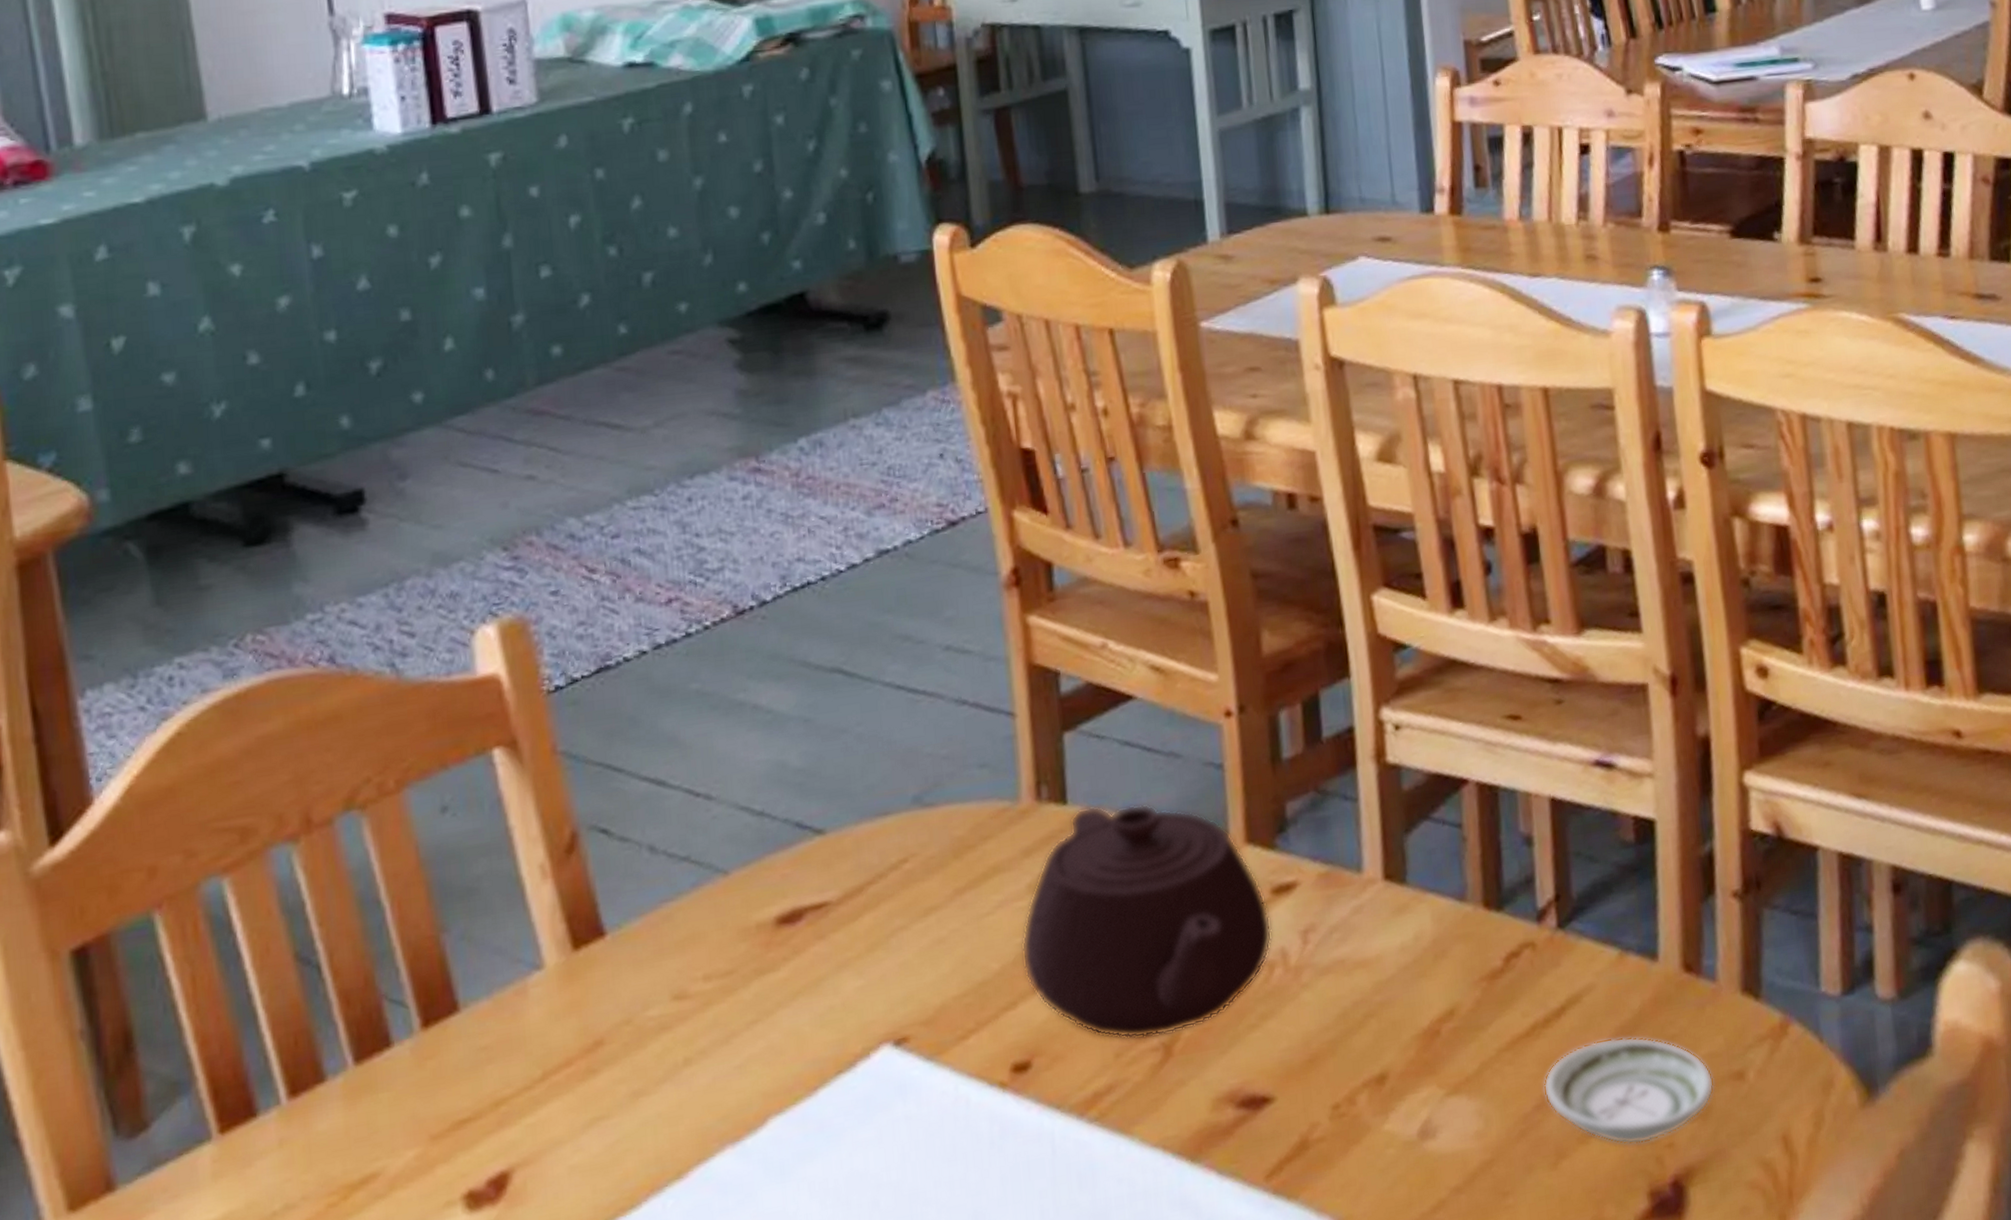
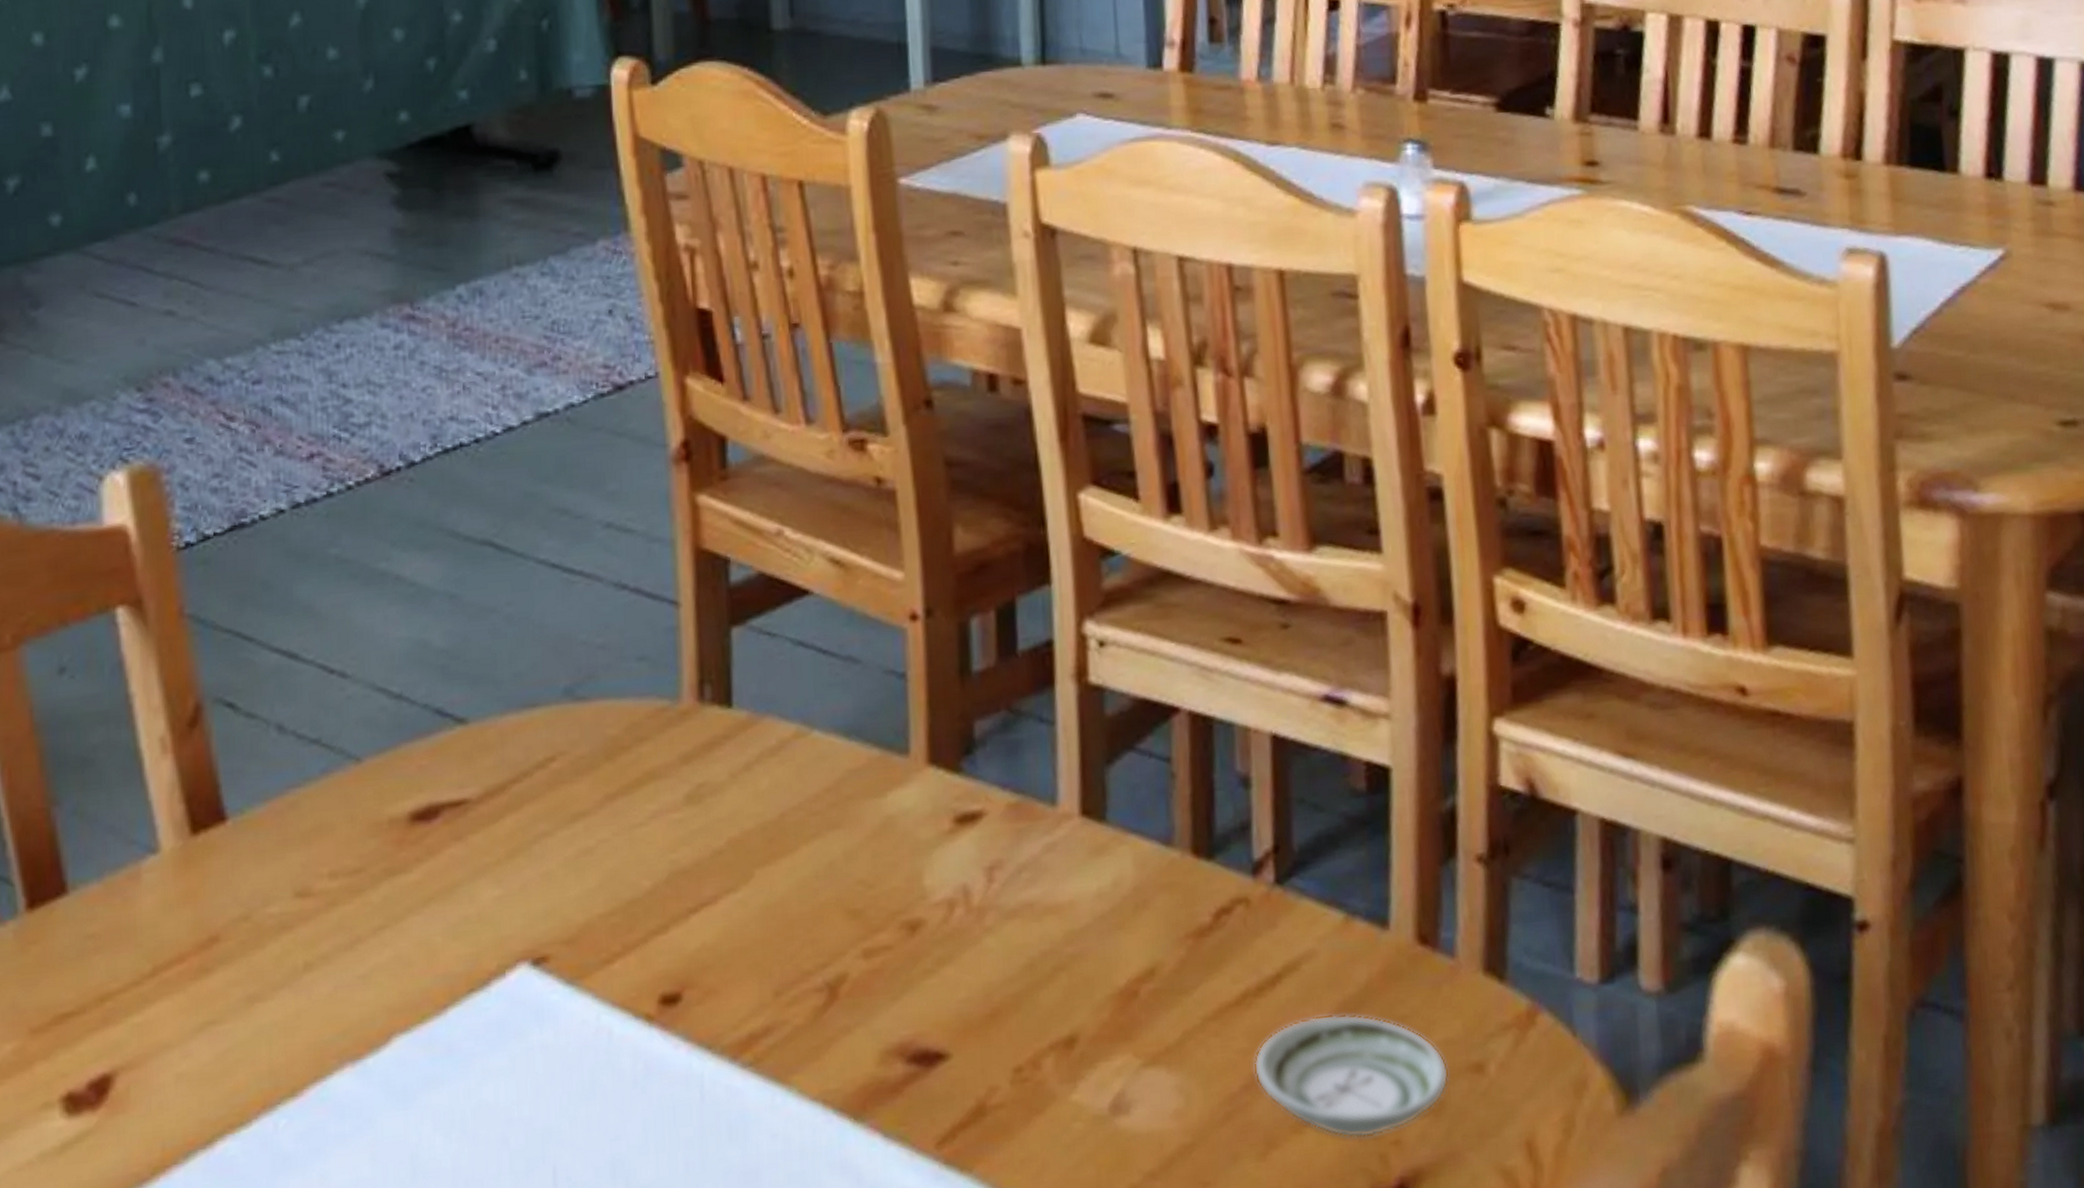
teapot: present [1021,803,1273,1039] -> none [675,711,955,977]

